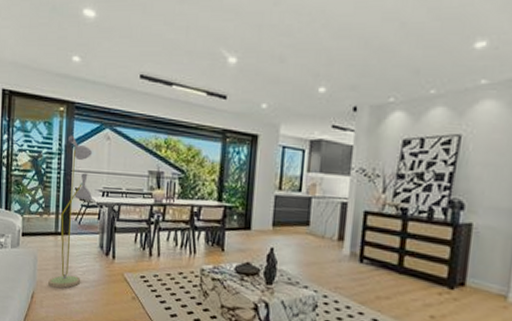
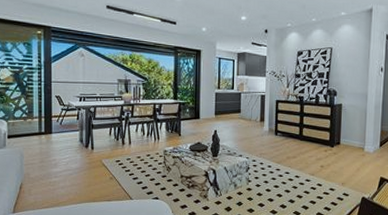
floor lamp: present [48,135,93,289] -> none [35,53,71,178]

